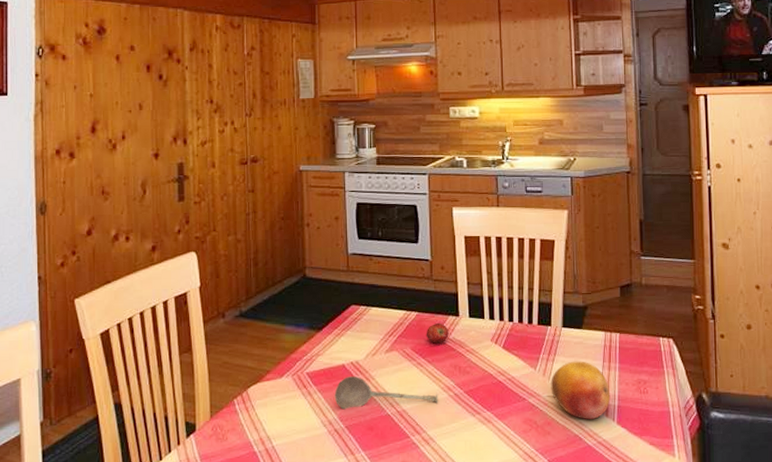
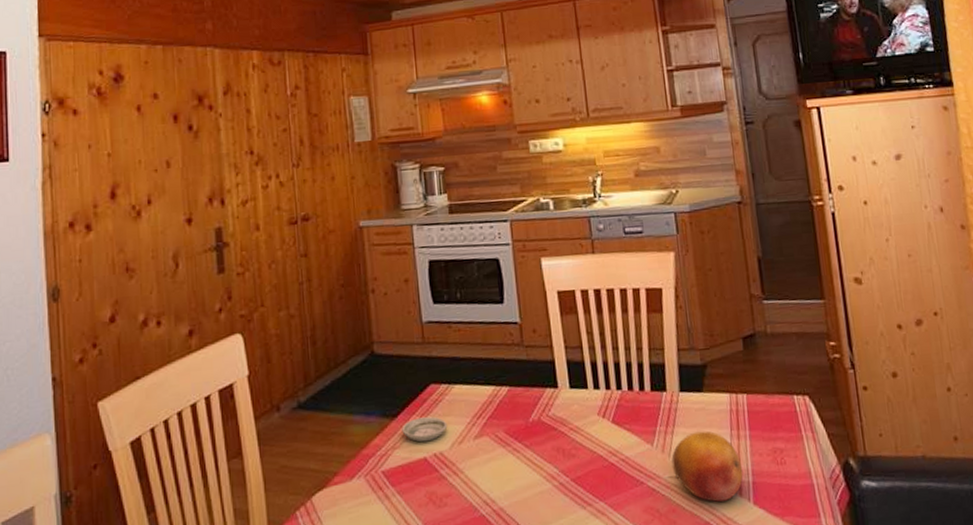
saucer: none [325,332,364,352] -> present [401,416,448,443]
soupspoon: present [334,376,438,410] -> none [416,471,541,514]
fruit: present [426,322,449,344] -> none [520,397,548,423]

